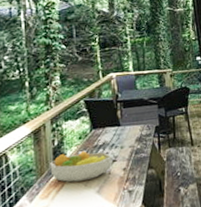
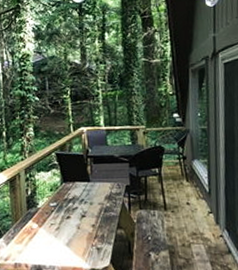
fruit bowl: present [50,151,112,183] -> none [24,202,82,232]

